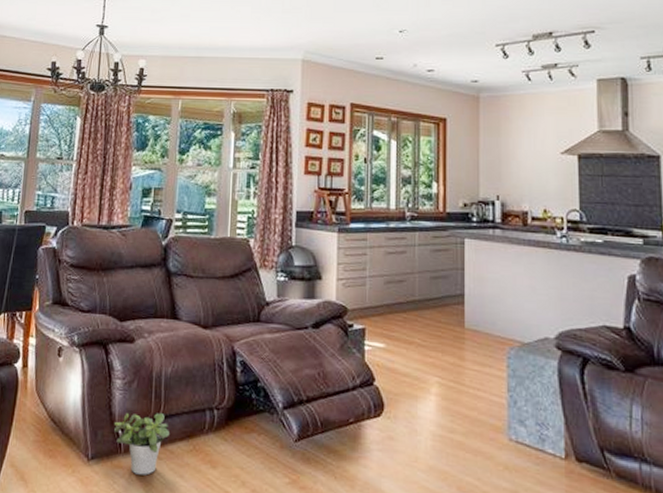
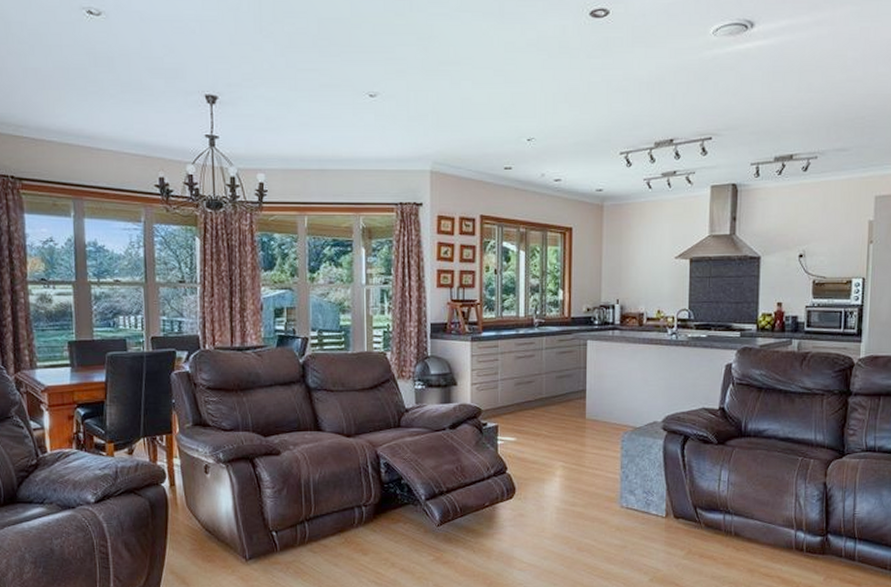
potted plant: present [113,413,171,475] -> none [267,514,323,568]

